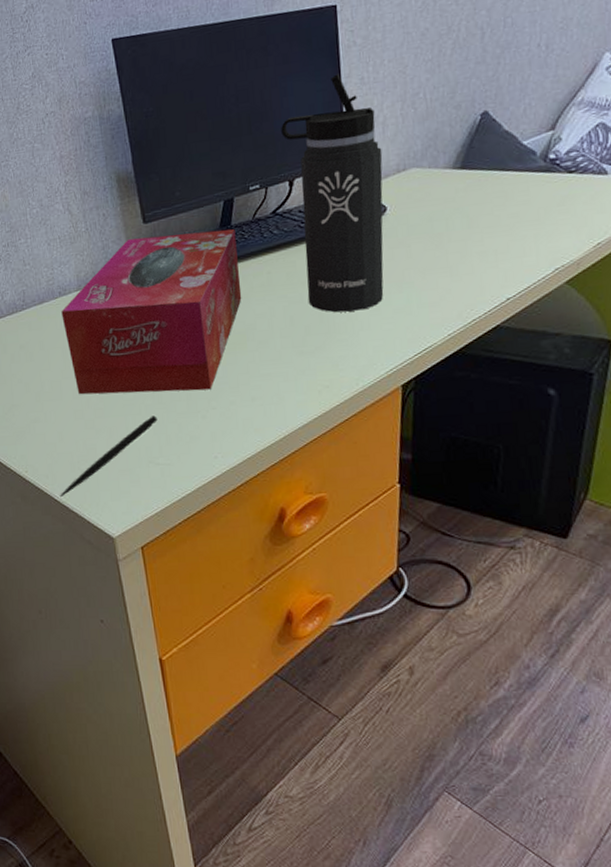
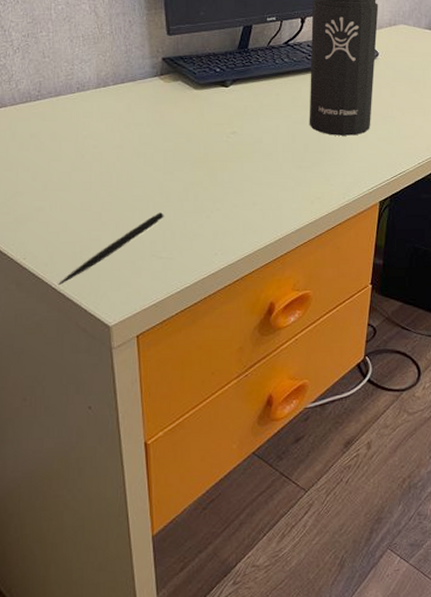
tissue box: present [61,229,242,395] -> none [78,48,252,193]

